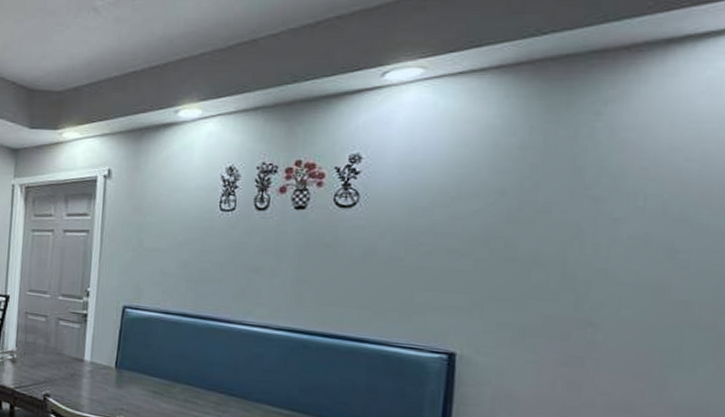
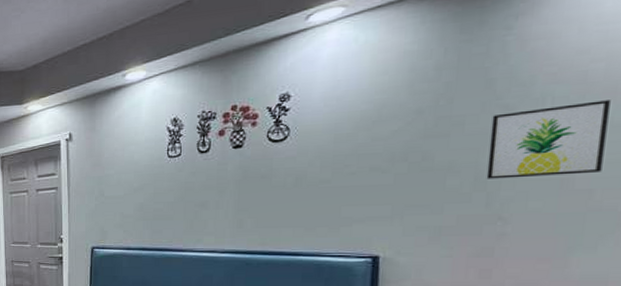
wall art: none [575,203,706,284] -> present [486,100,610,179]

